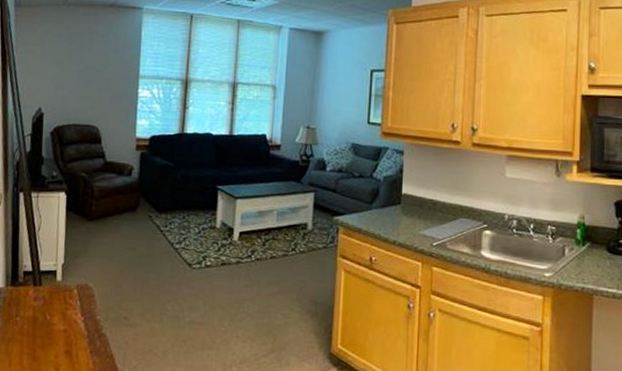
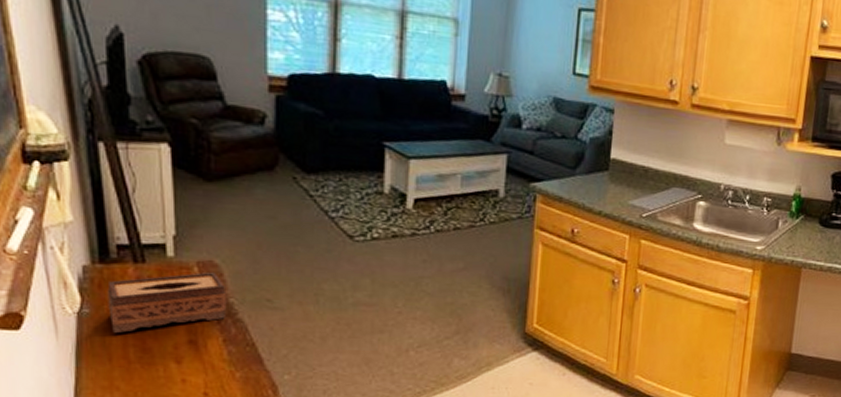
tissue box: none [13,293,96,343] -> present [107,271,227,333]

